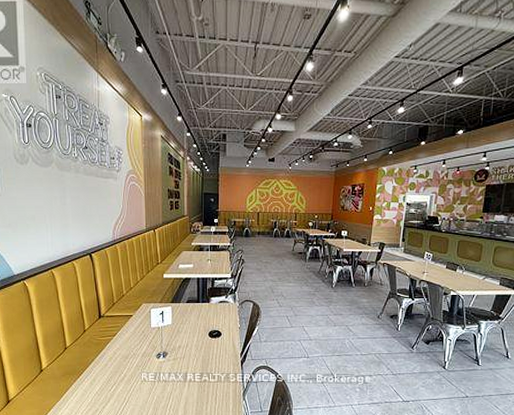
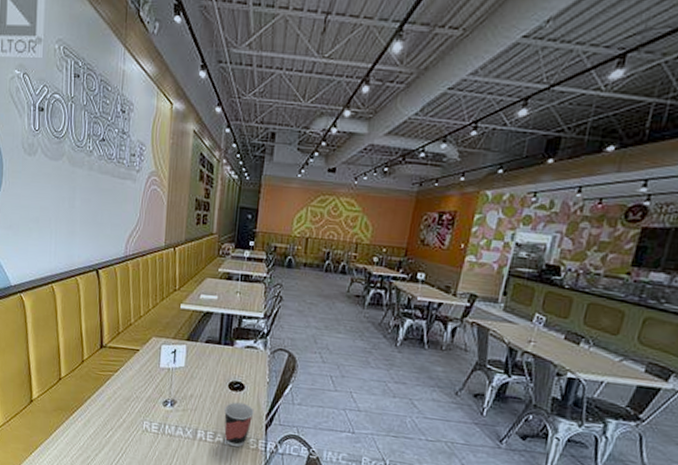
cup: none [207,347,231,383] -> present [224,402,254,447]

